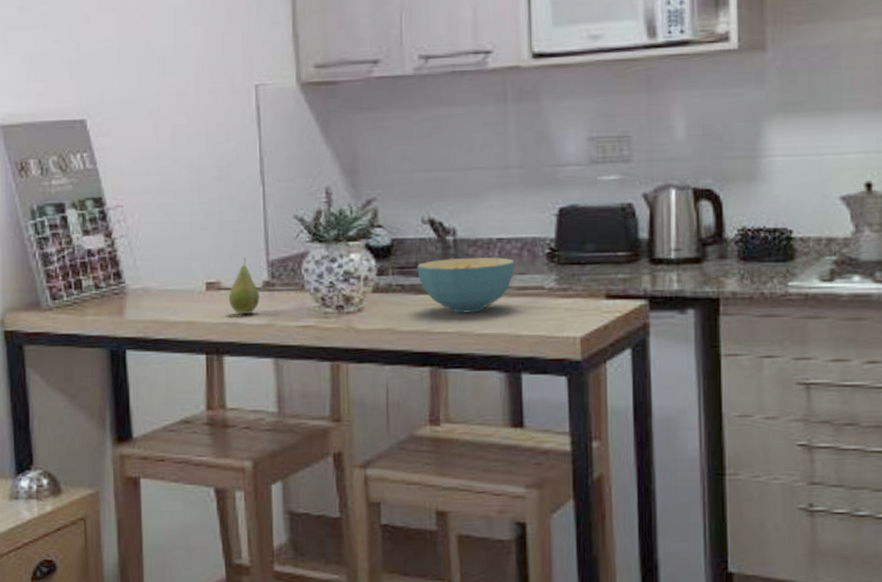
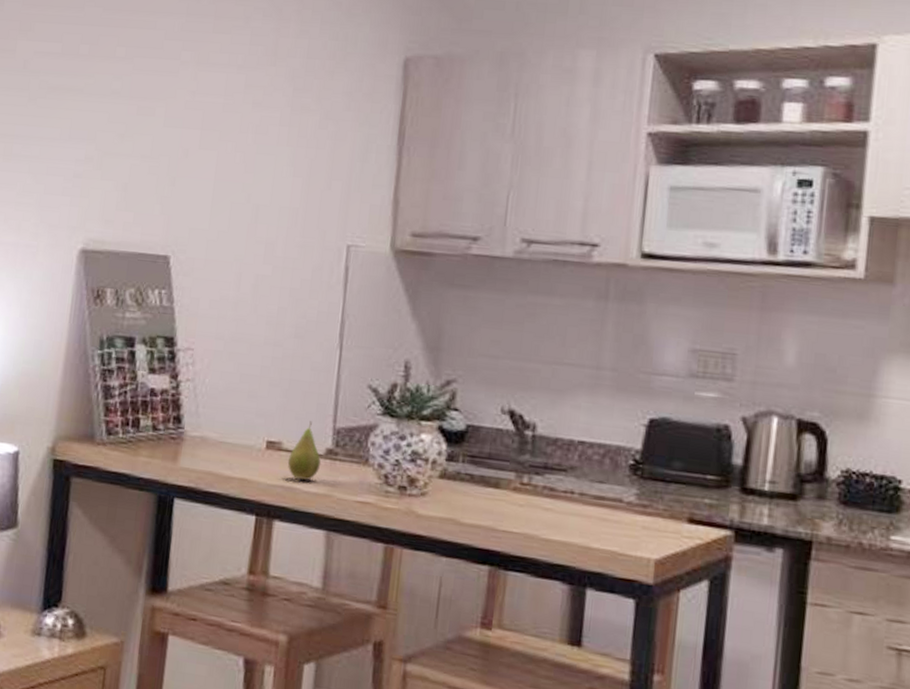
cereal bowl: present [417,257,514,313] -> none [489,453,594,516]

